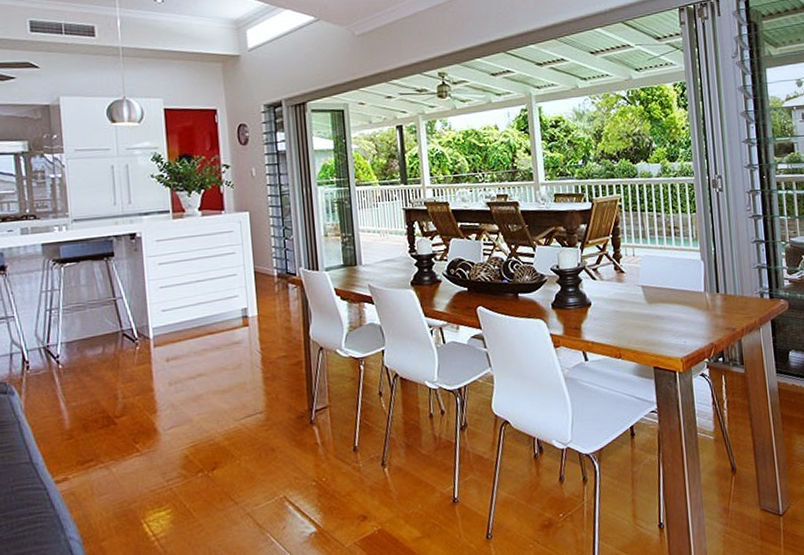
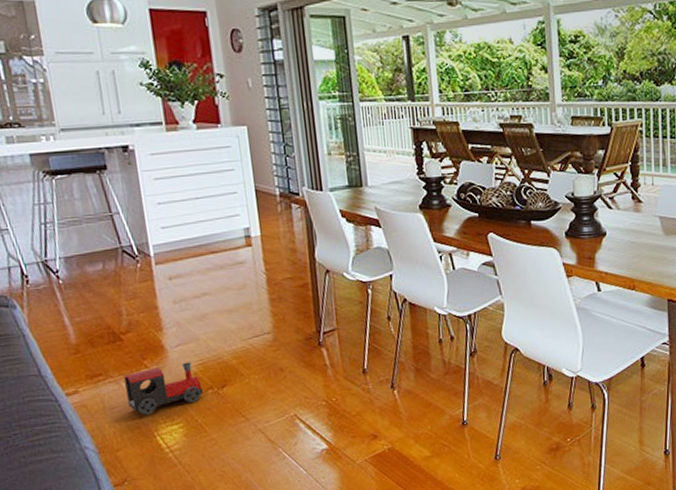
toy train: none [115,444,193,502] -> present [124,362,203,415]

